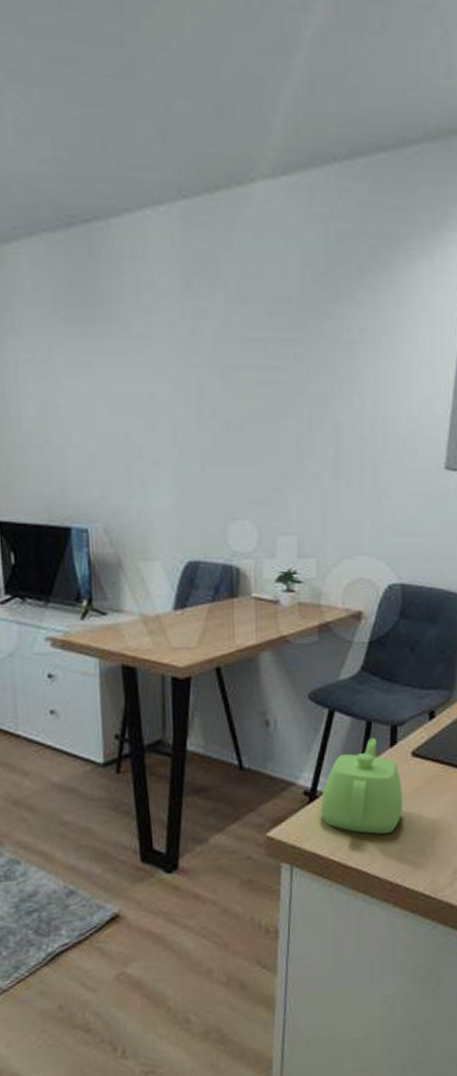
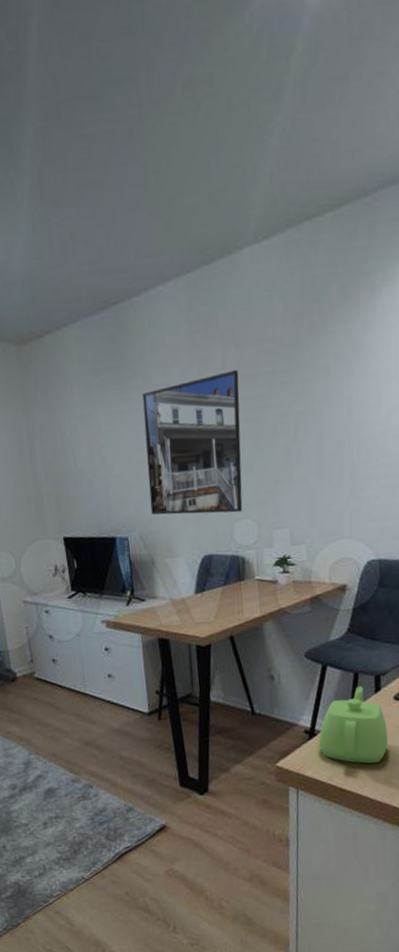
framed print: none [117,330,243,510] -> present [142,369,243,515]

